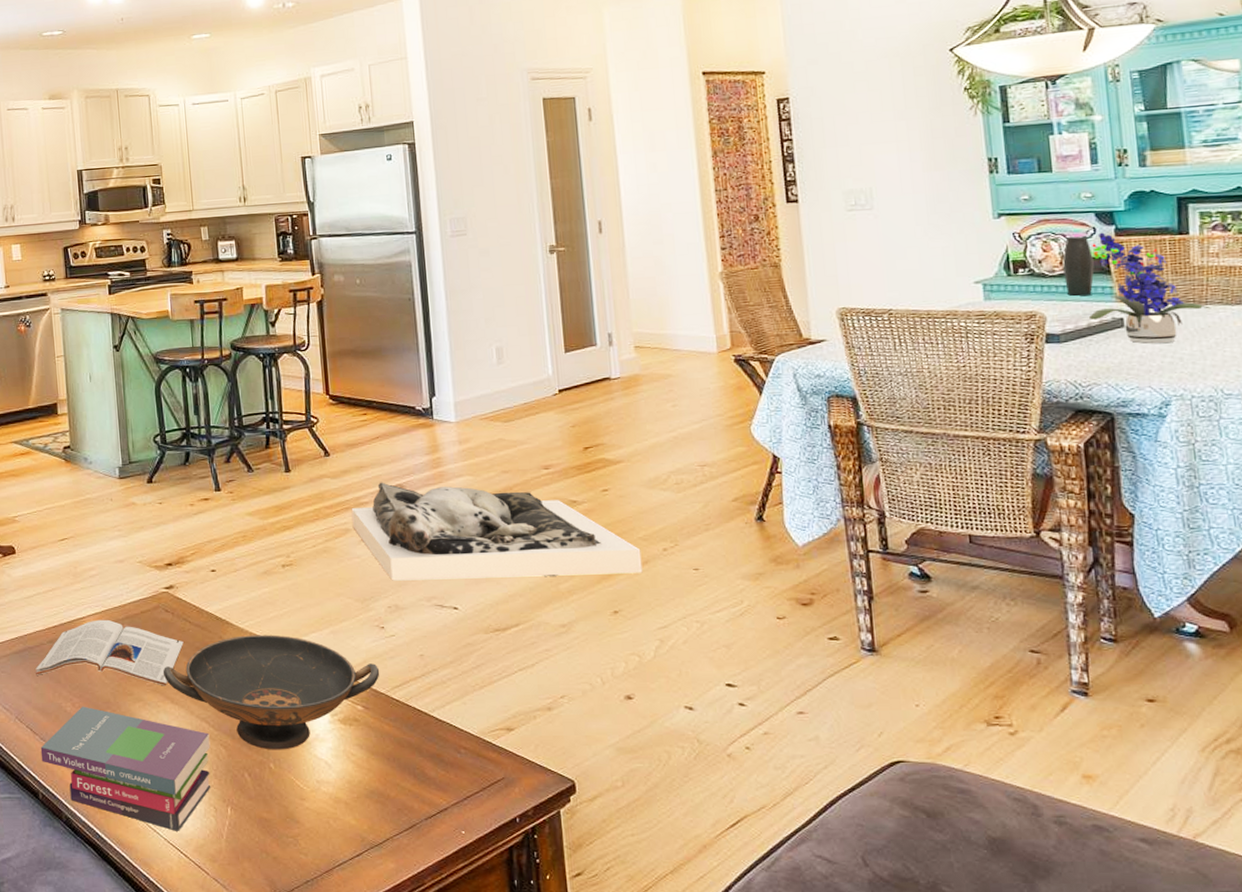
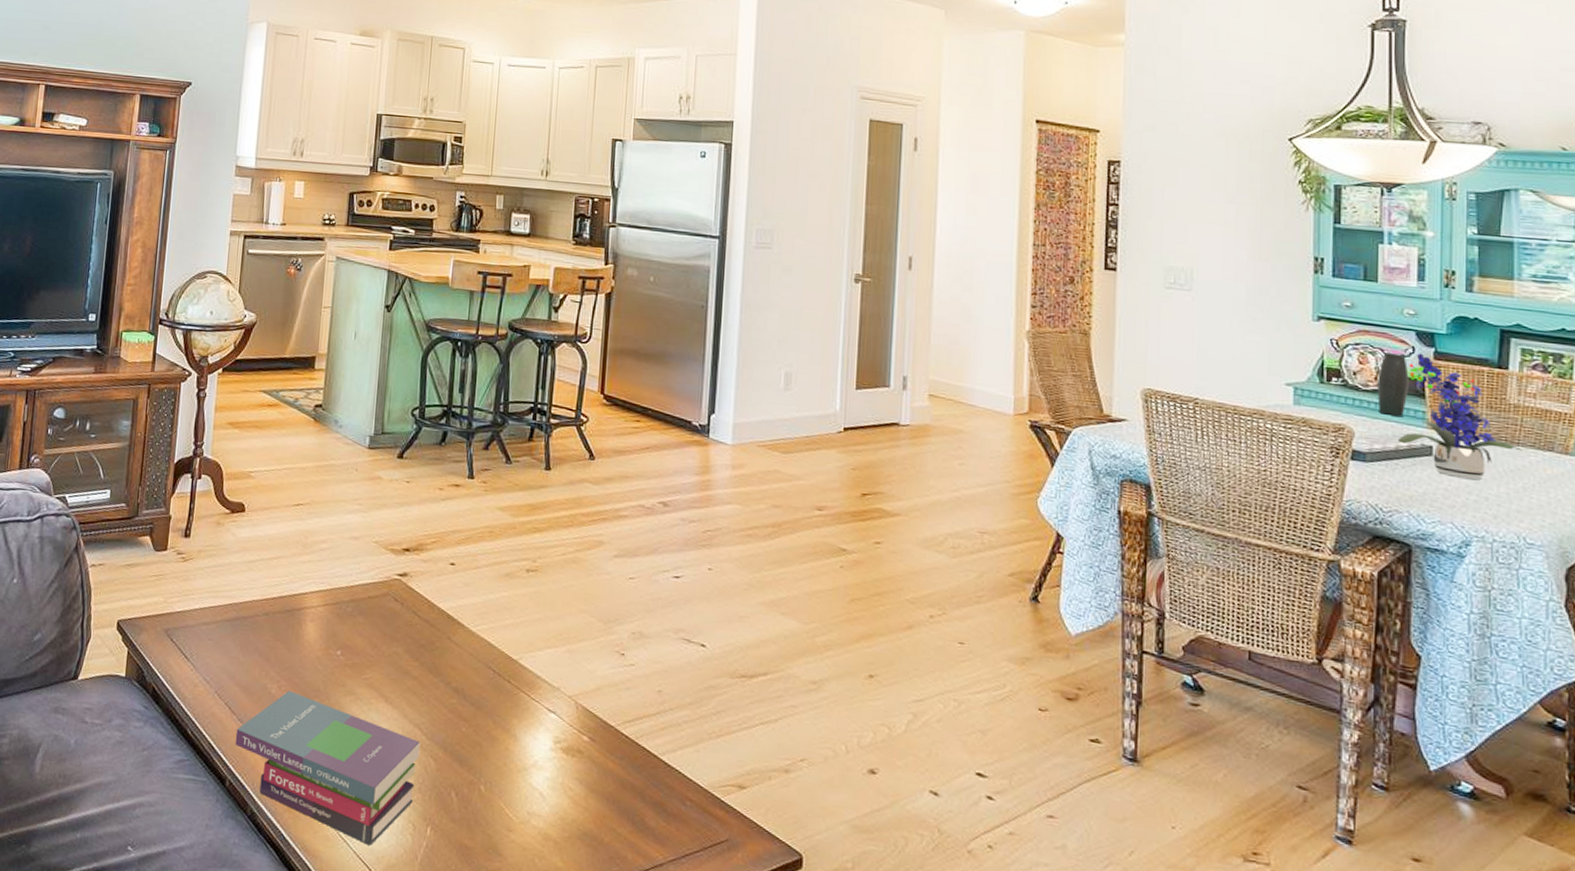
magazine: present [35,619,184,686] -> none [245,598,409,683]
decorative bowl: present [162,634,380,750] -> none [381,639,613,773]
dog bed: present [351,482,643,581] -> none [607,496,906,638]

